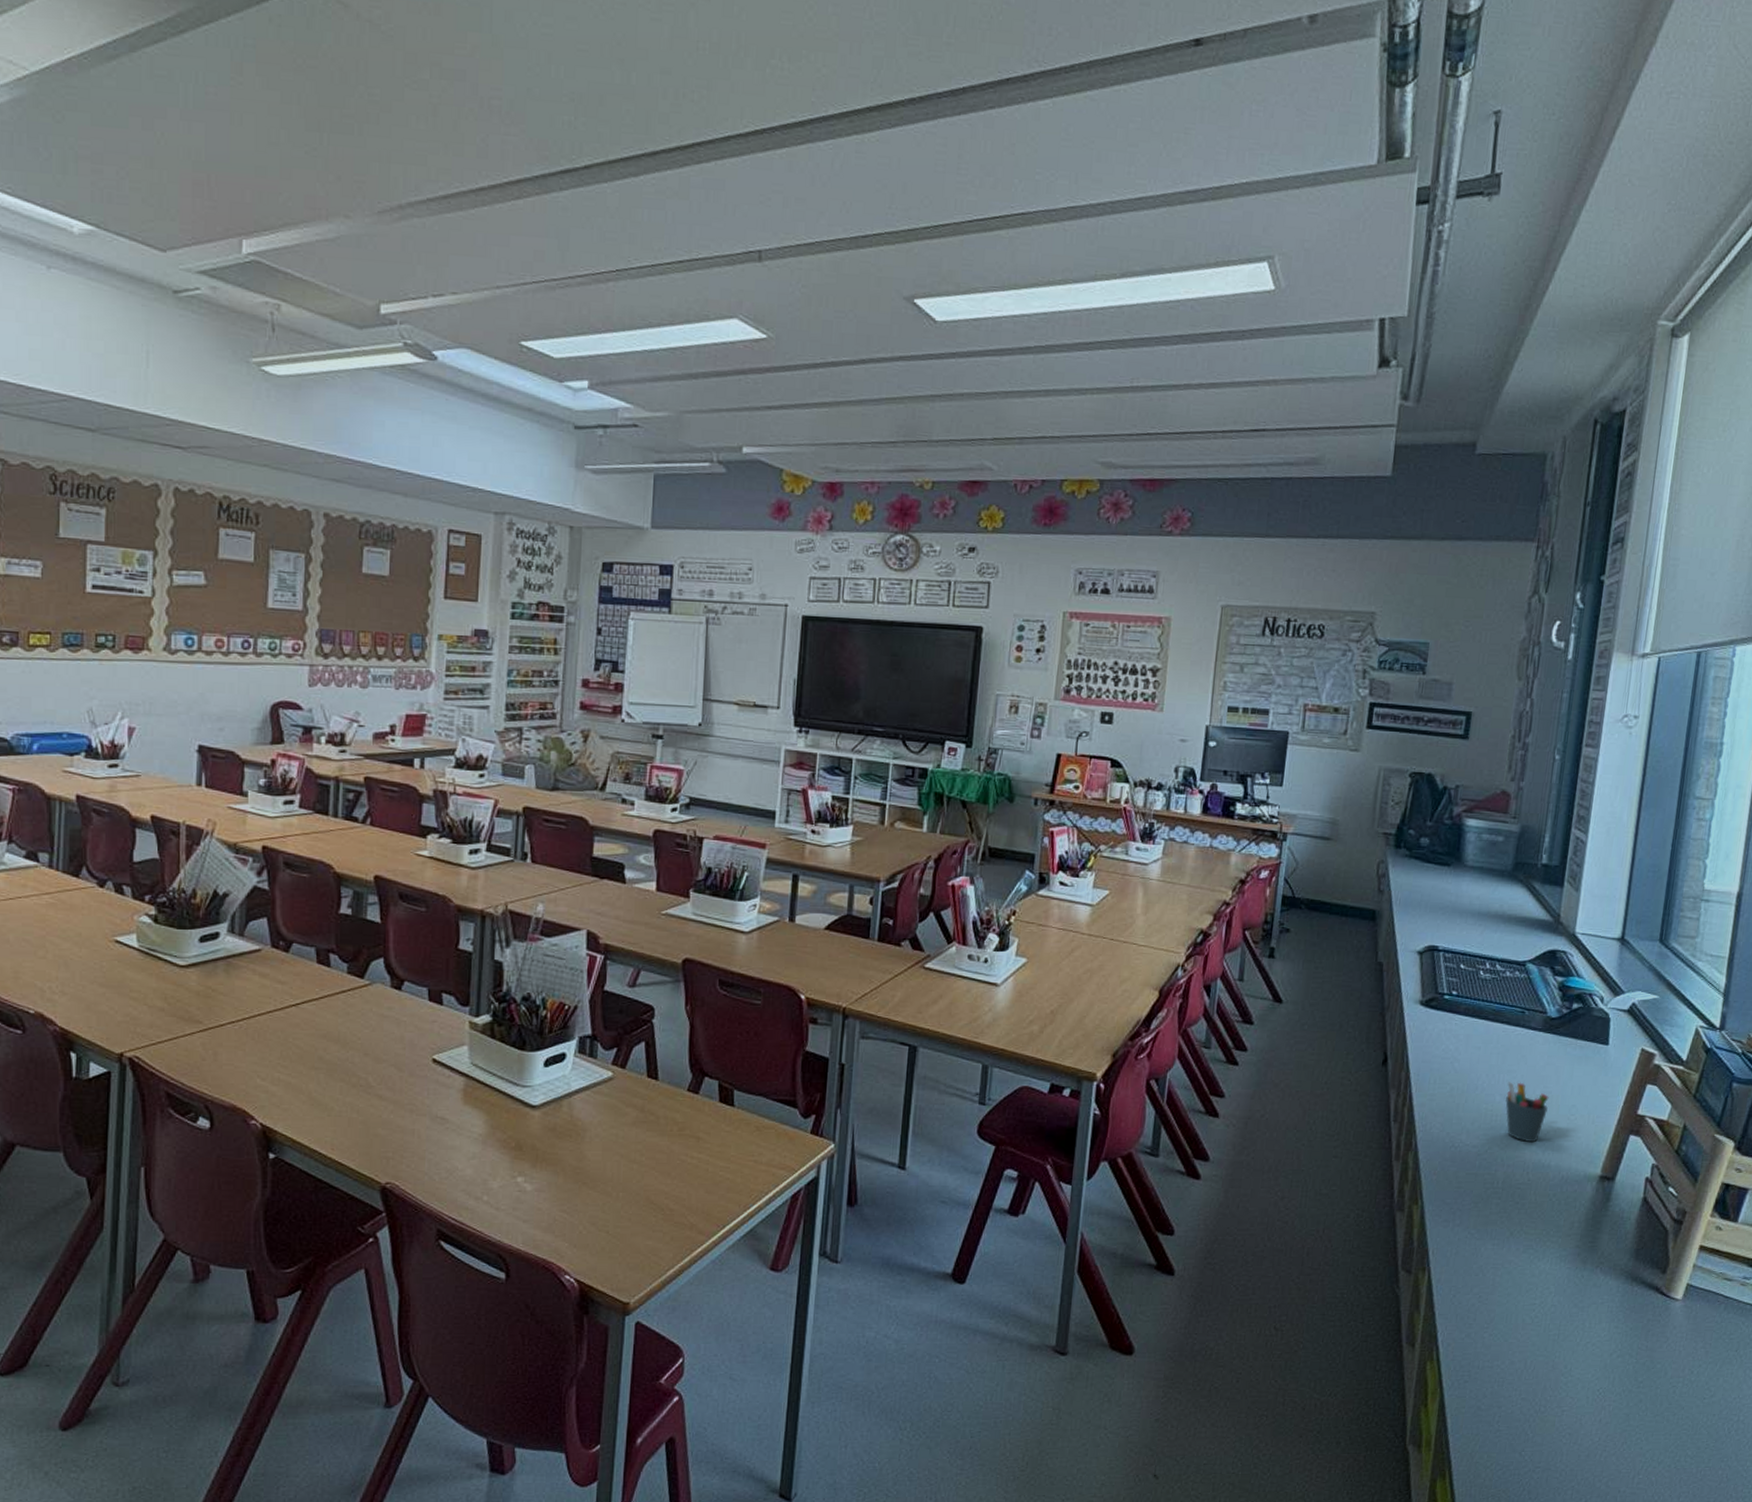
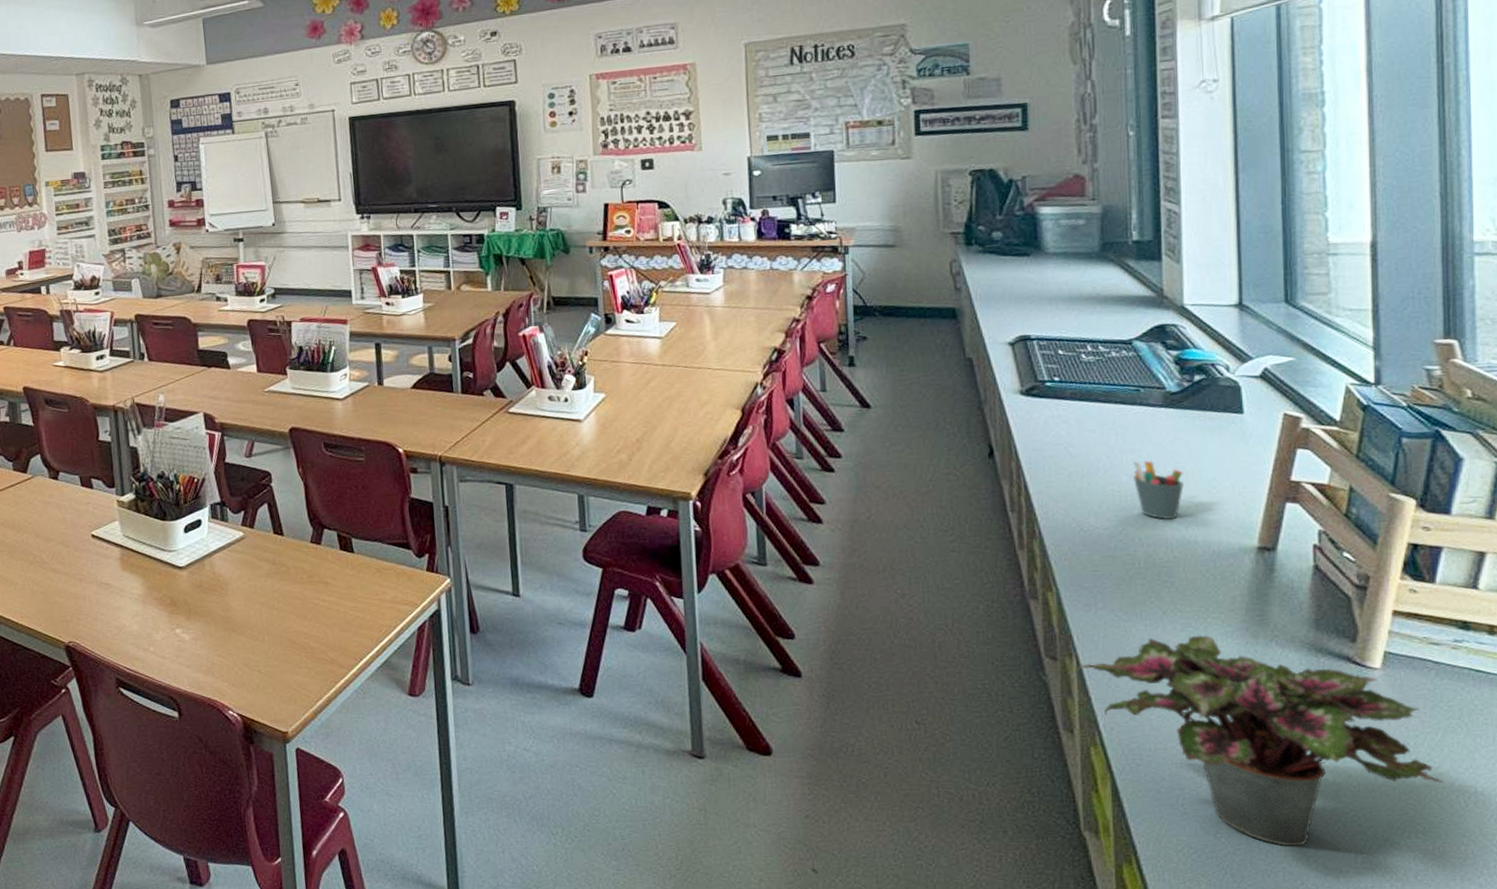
potted plant: none [1427,1257,1715,1466] -> present [1077,635,1444,847]

